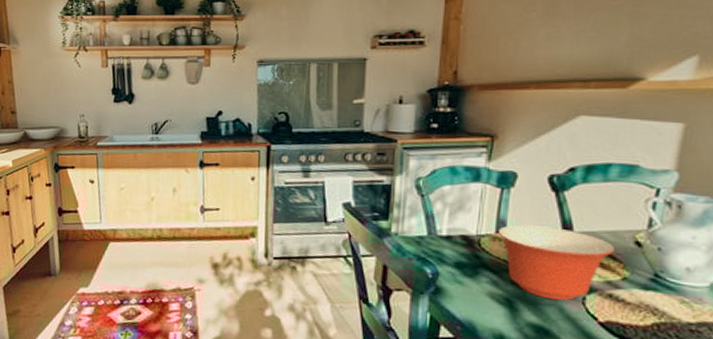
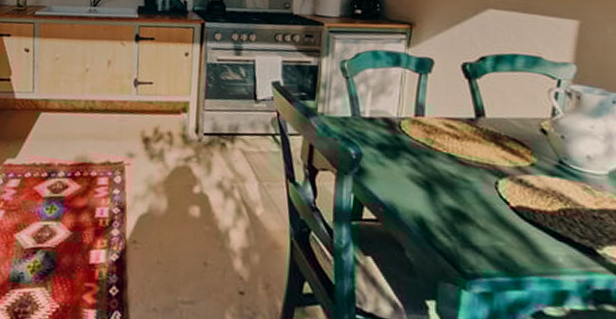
mixing bowl: present [497,224,615,301] -> none [416,109,524,185]

